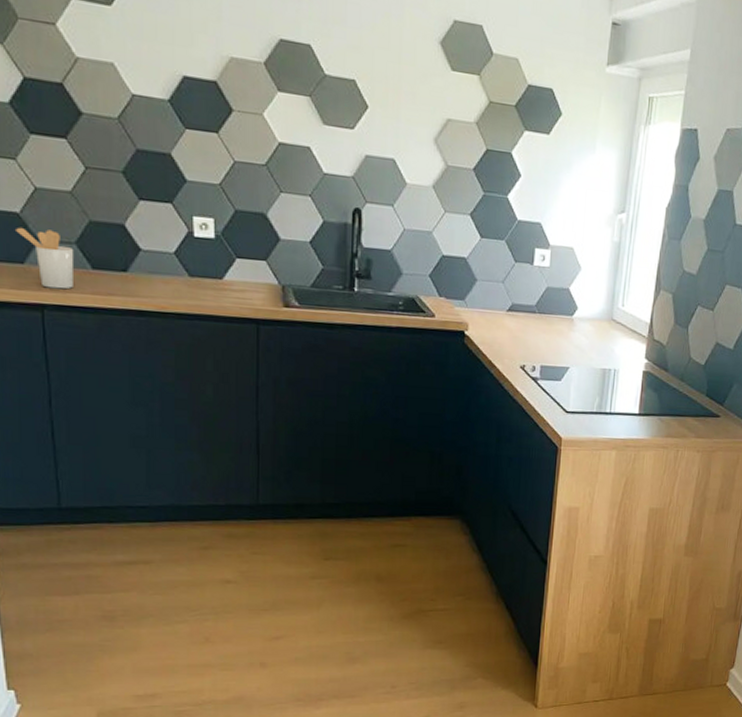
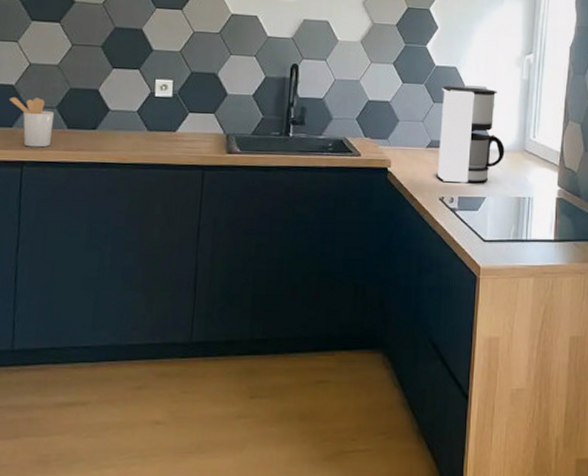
coffee maker: none [518,243,591,352] -> present [437,86,505,183]

